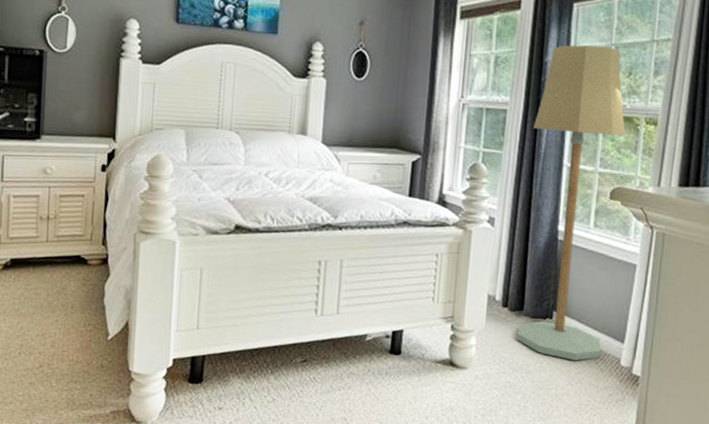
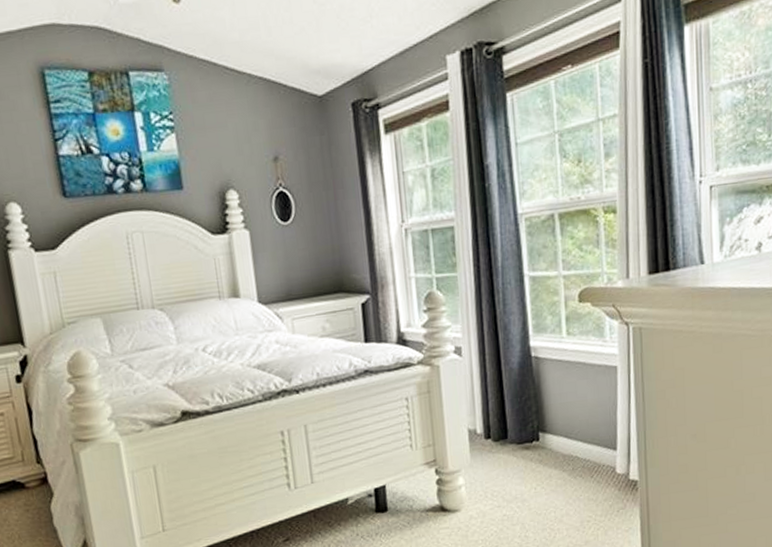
floor lamp: present [517,45,626,361] -> none [485,135,595,479]

